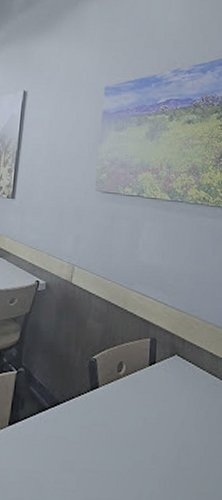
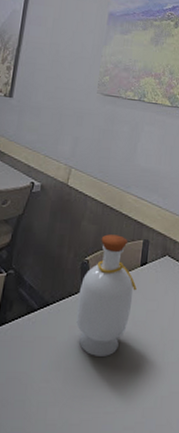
bottle: none [87,332,146,459] -> present [76,234,137,356]

